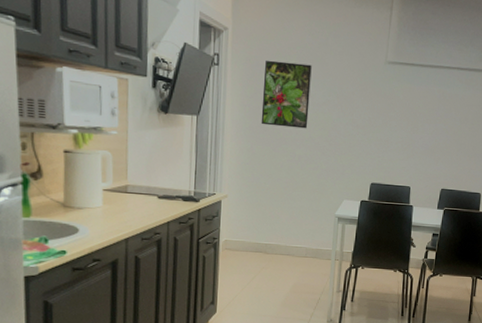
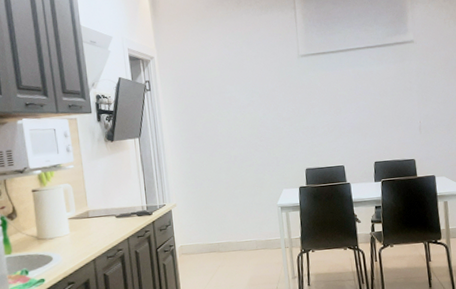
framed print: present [261,60,312,129] -> none [191,73,238,135]

